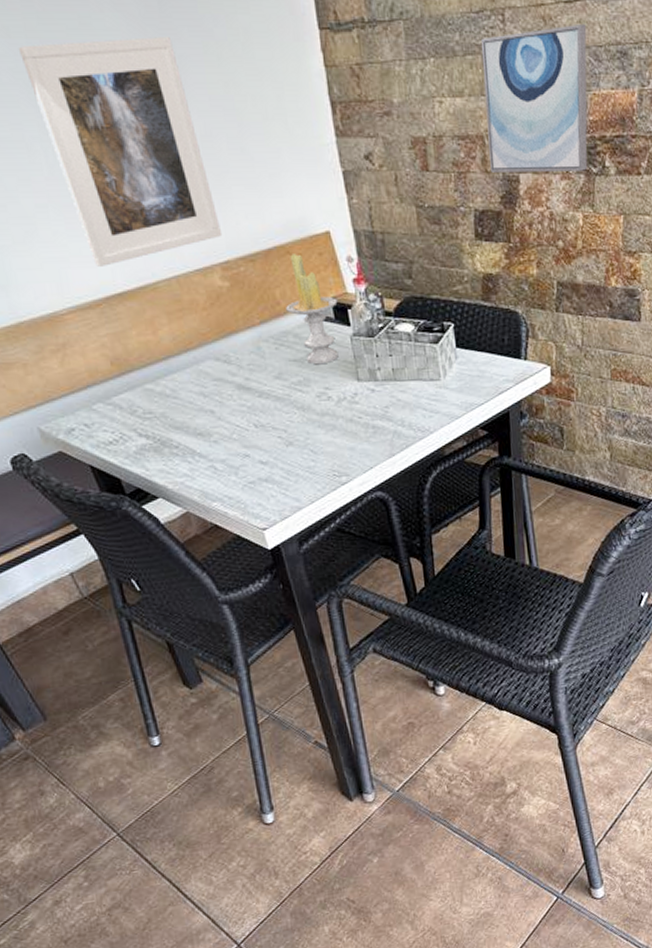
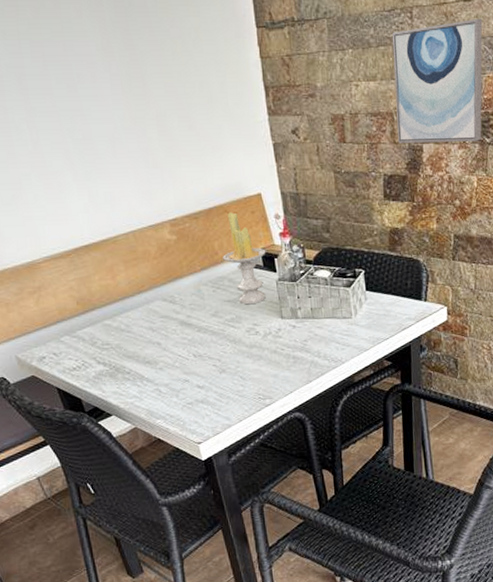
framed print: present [18,37,223,267] -> none [12,37,172,224]

